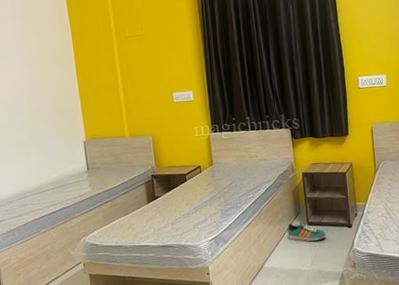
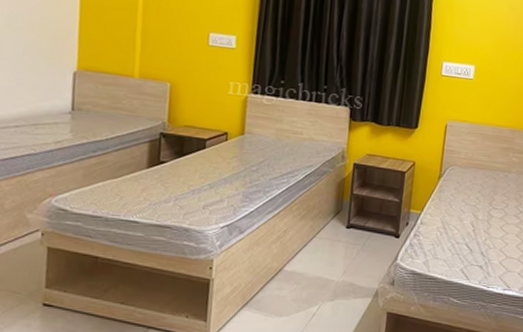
sneaker: present [287,222,326,242] -> none [320,221,368,248]

